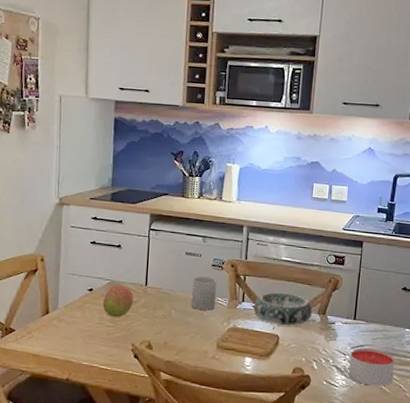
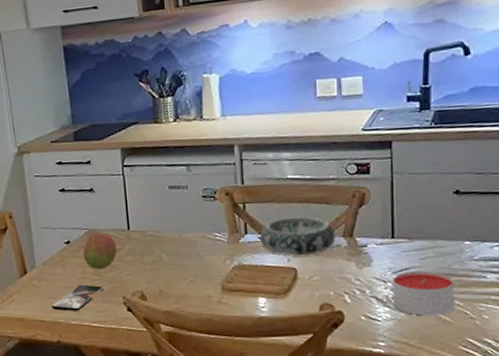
smartphone: none [67,329,117,353] -> present [52,284,104,311]
mug: present [190,276,218,310] -> none [181,210,214,250]

